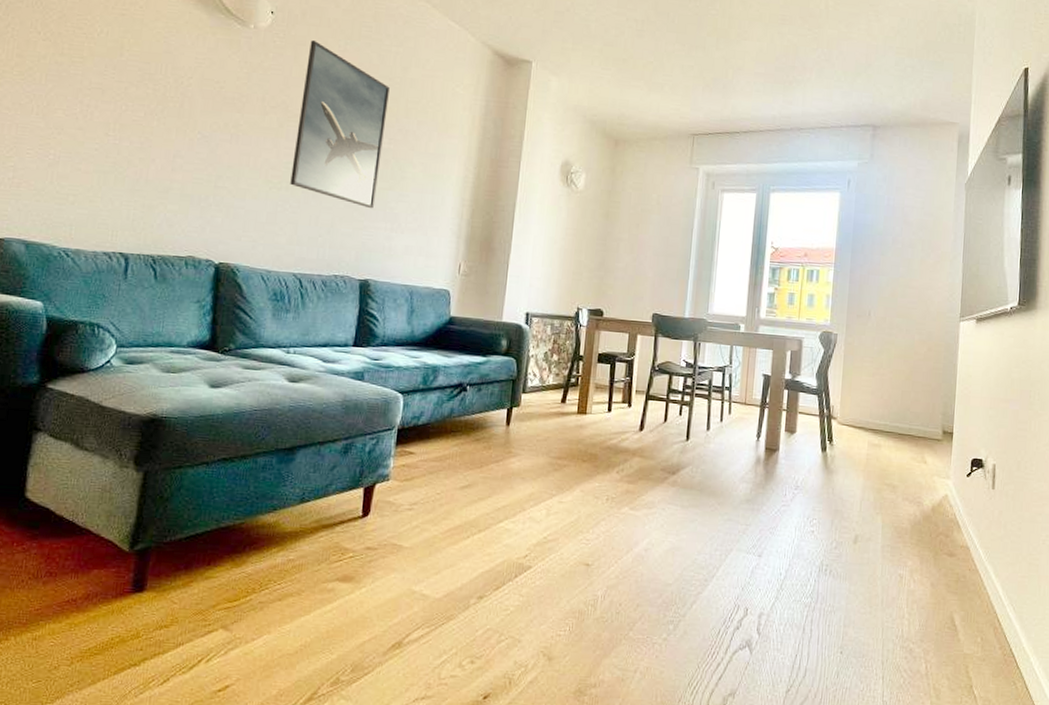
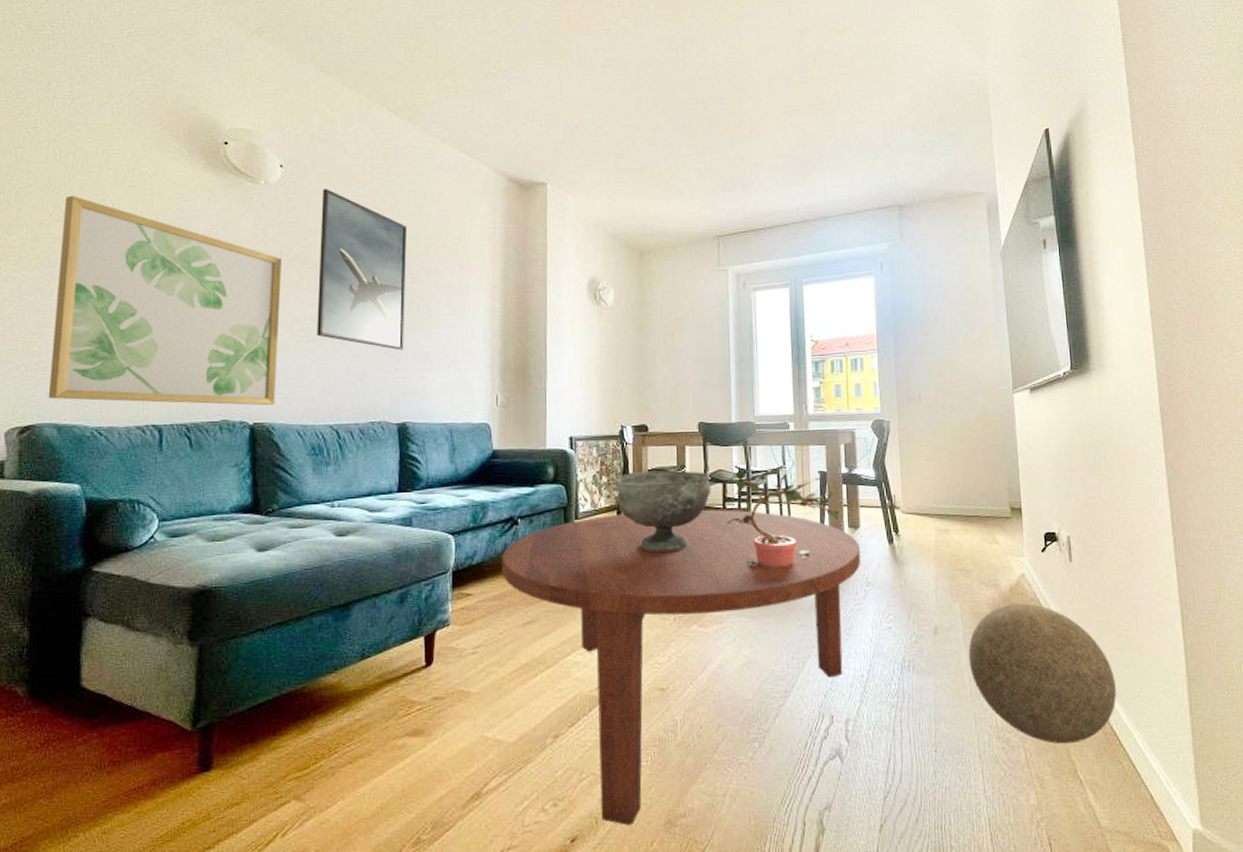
wall art: none [19,16,263,248] -> present [48,195,281,406]
coffee table: none [445,392,794,689] -> present [502,509,861,825]
decorative bowl: none [565,354,658,434] -> present [616,470,711,551]
potted plant: none [667,364,782,462] -> present [723,466,844,568]
decorative ball: none [883,522,1021,661] -> present [968,603,1117,744]

